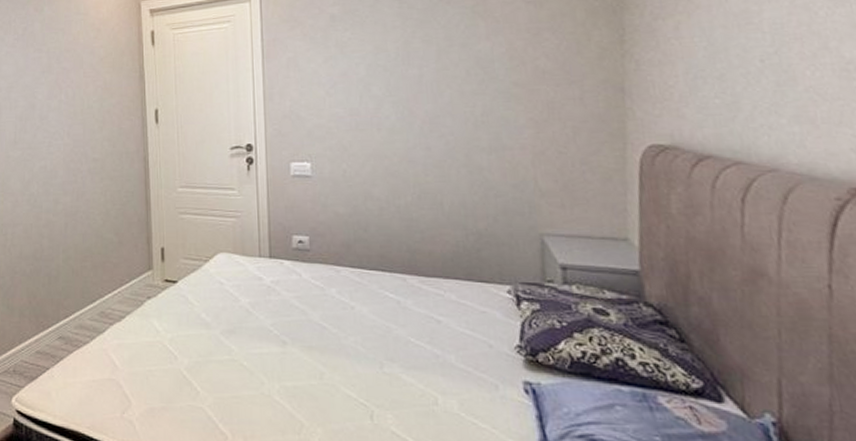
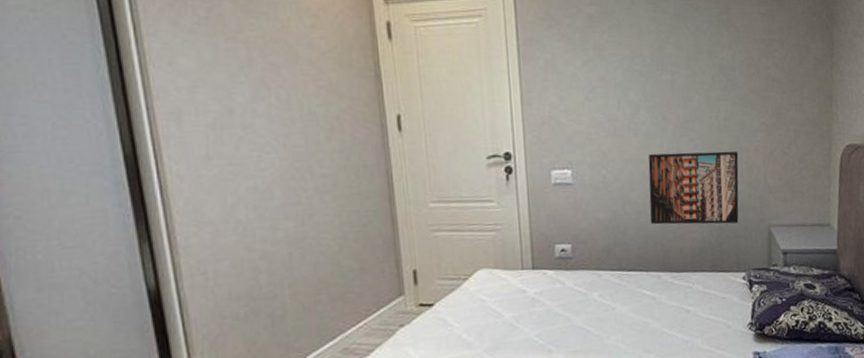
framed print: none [392,148,502,230] -> present [648,151,739,225]

